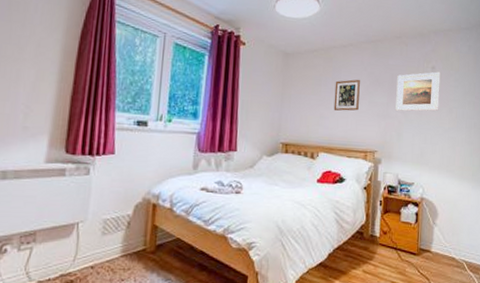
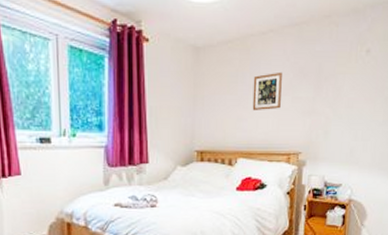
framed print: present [395,71,441,112] -> none [323,55,377,106]

